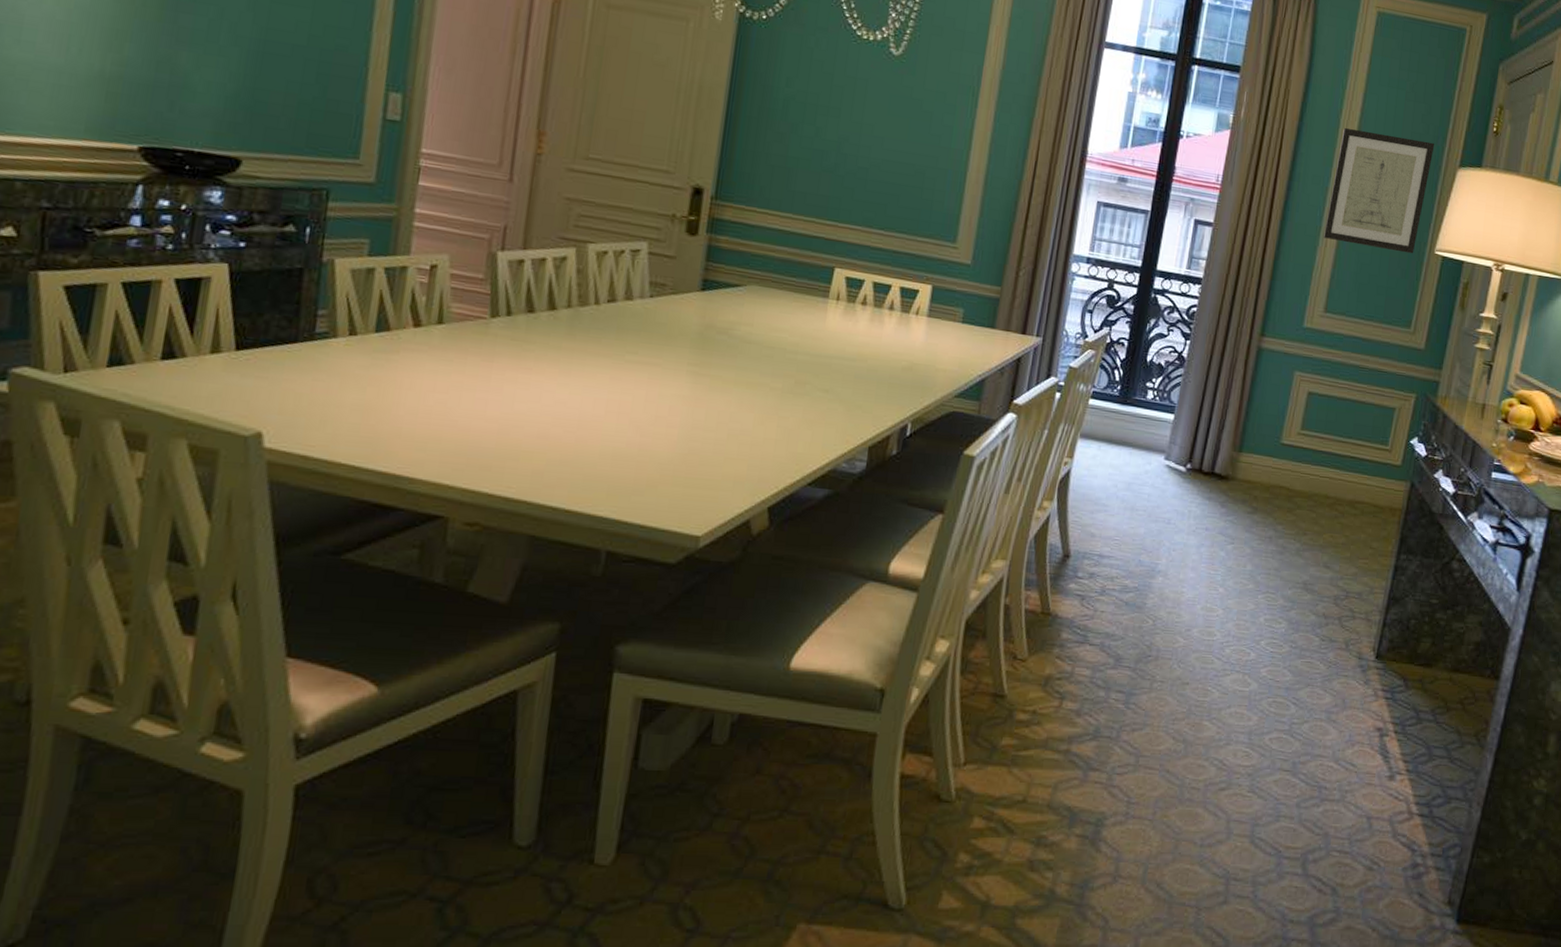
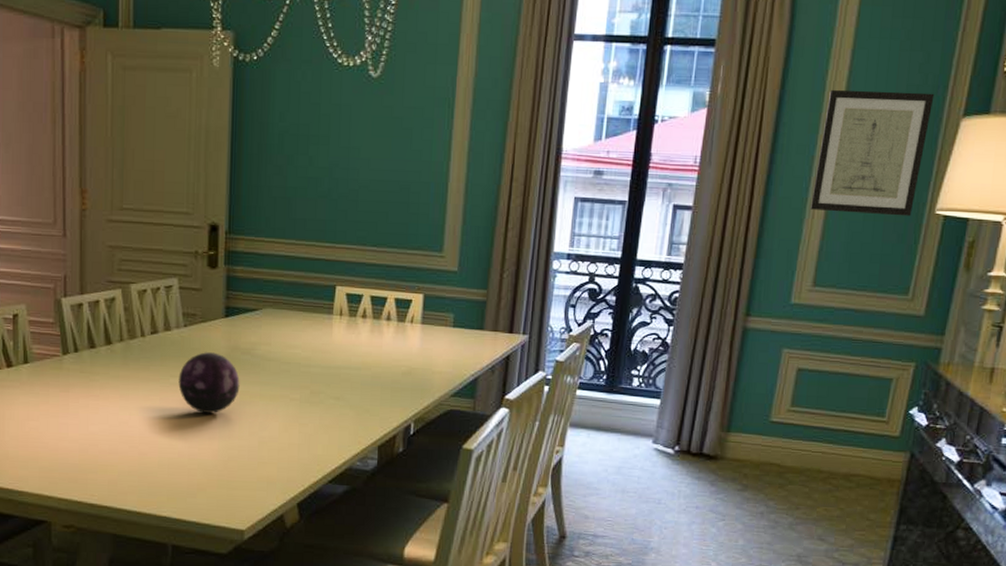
decorative orb: none [635,328,712,399] -> present [178,352,240,414]

